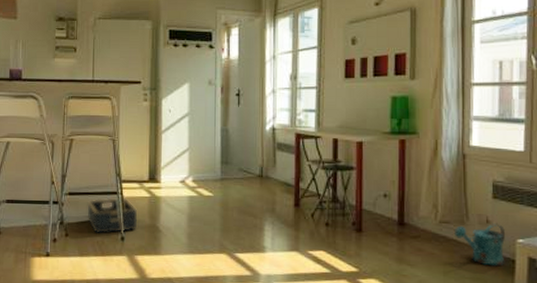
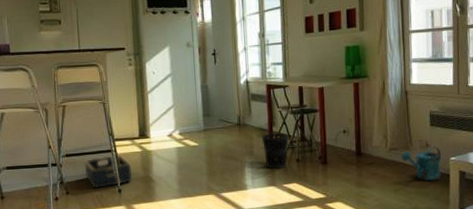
wastebasket: none [287,189,317,232] -> present [262,132,289,169]

